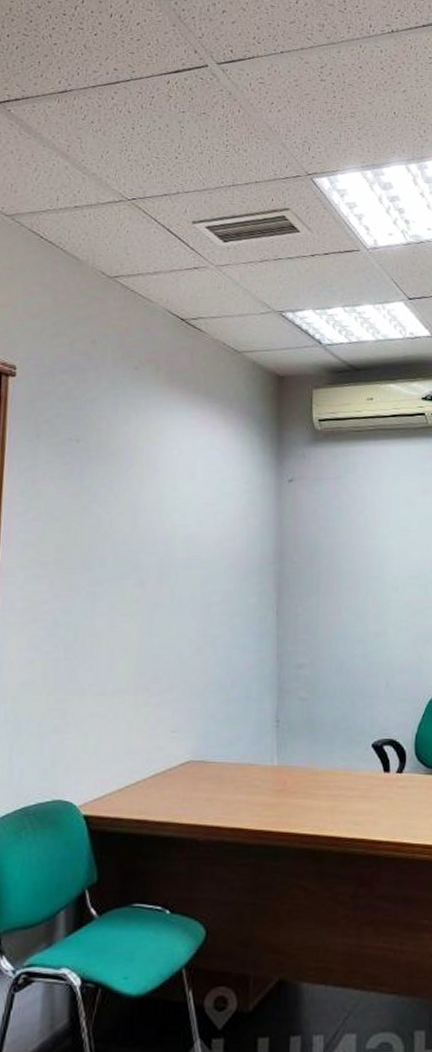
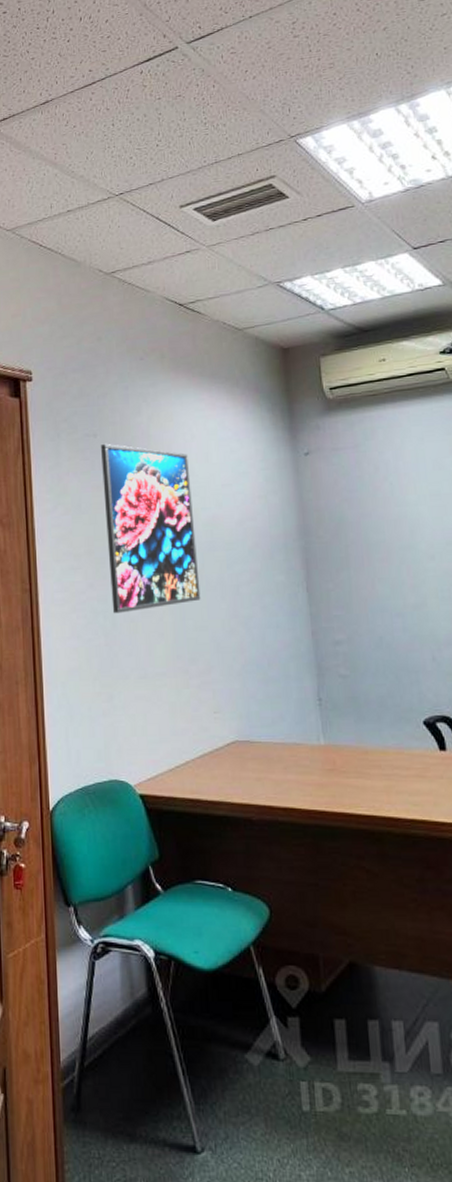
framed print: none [76,450,173,627] -> present [101,443,201,614]

